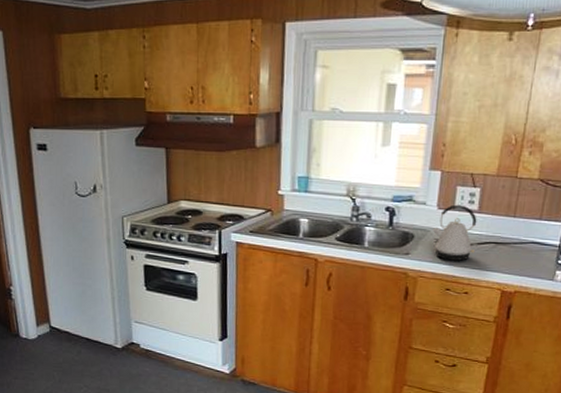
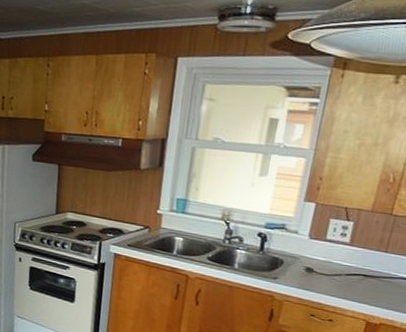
kettle: present [432,204,477,261] -> none [302,235,348,290]

